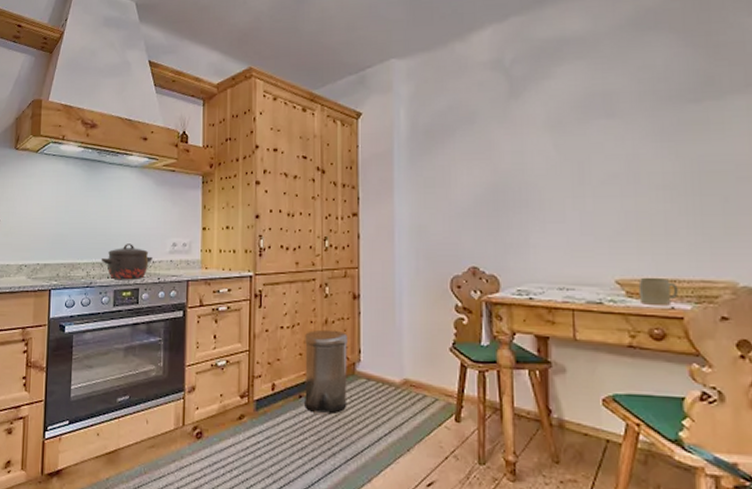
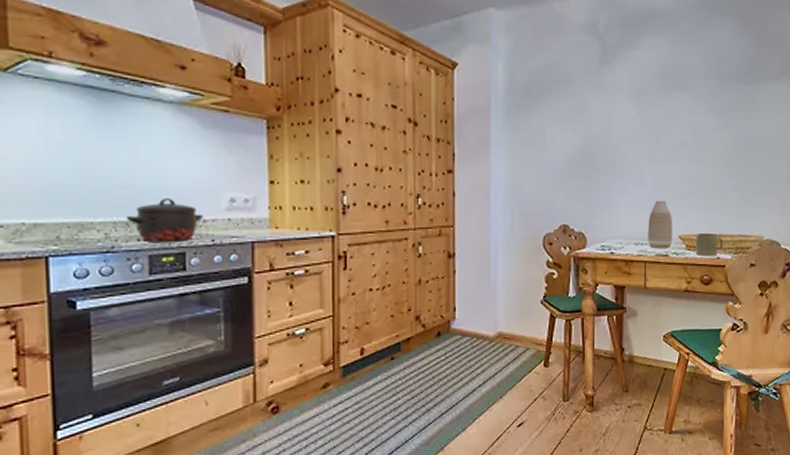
pedal bin: present [305,329,347,416] -> none [397,289,442,375]
vase: none [574,239,608,296] -> present [648,200,673,249]

